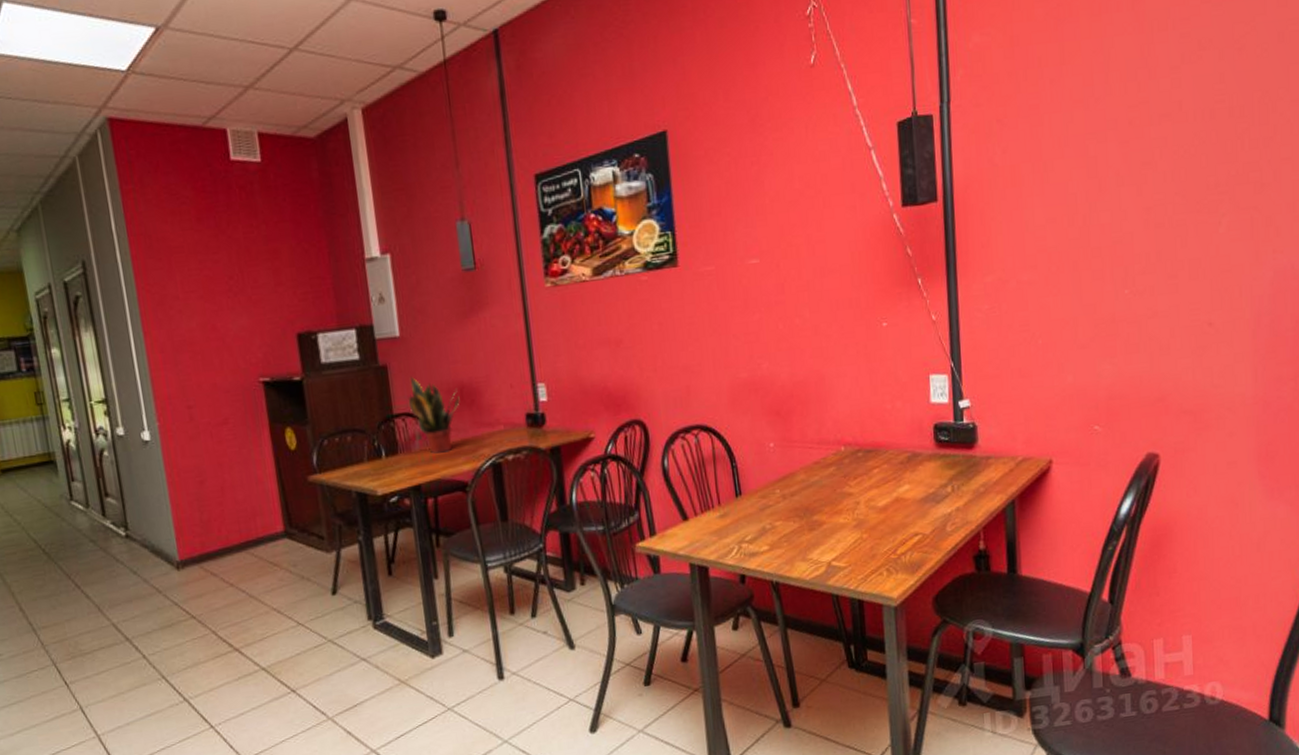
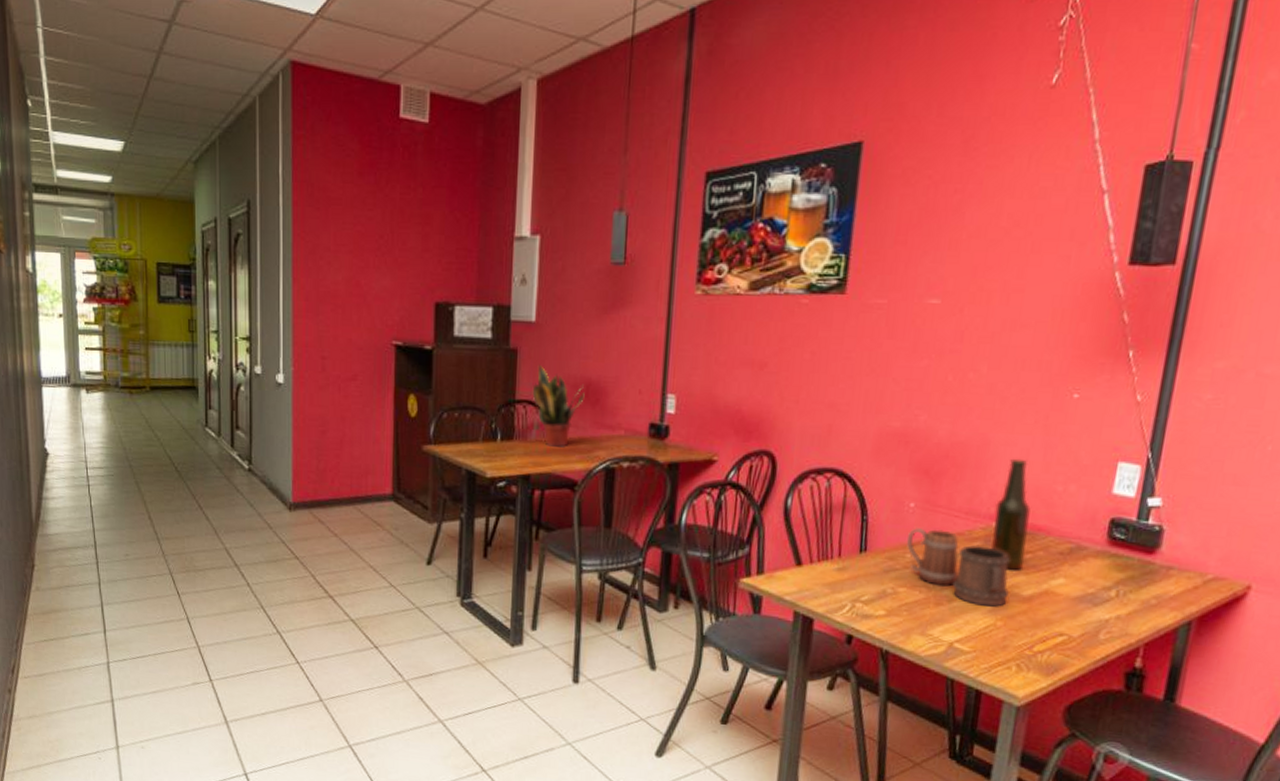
beer mug: none [773,462,823,514] -> present [906,528,959,586]
beer mug: none [818,469,867,524] -> present [952,544,1010,607]
beer bottle: none [840,386,874,487] -> present [990,458,1031,571]

